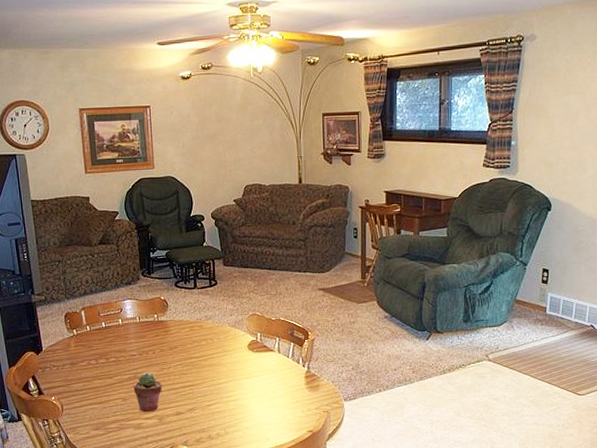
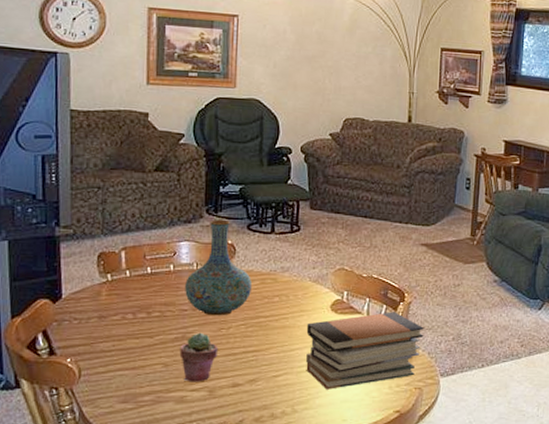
vase: none [132,280,184,359] -> present [185,219,253,316]
book stack: none [230,348,327,415] -> present [306,312,424,390]

